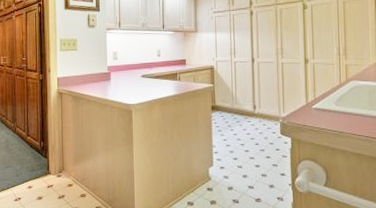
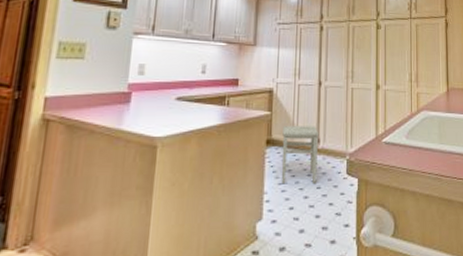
stool: none [224,95,255,141] -> present [281,126,319,185]

